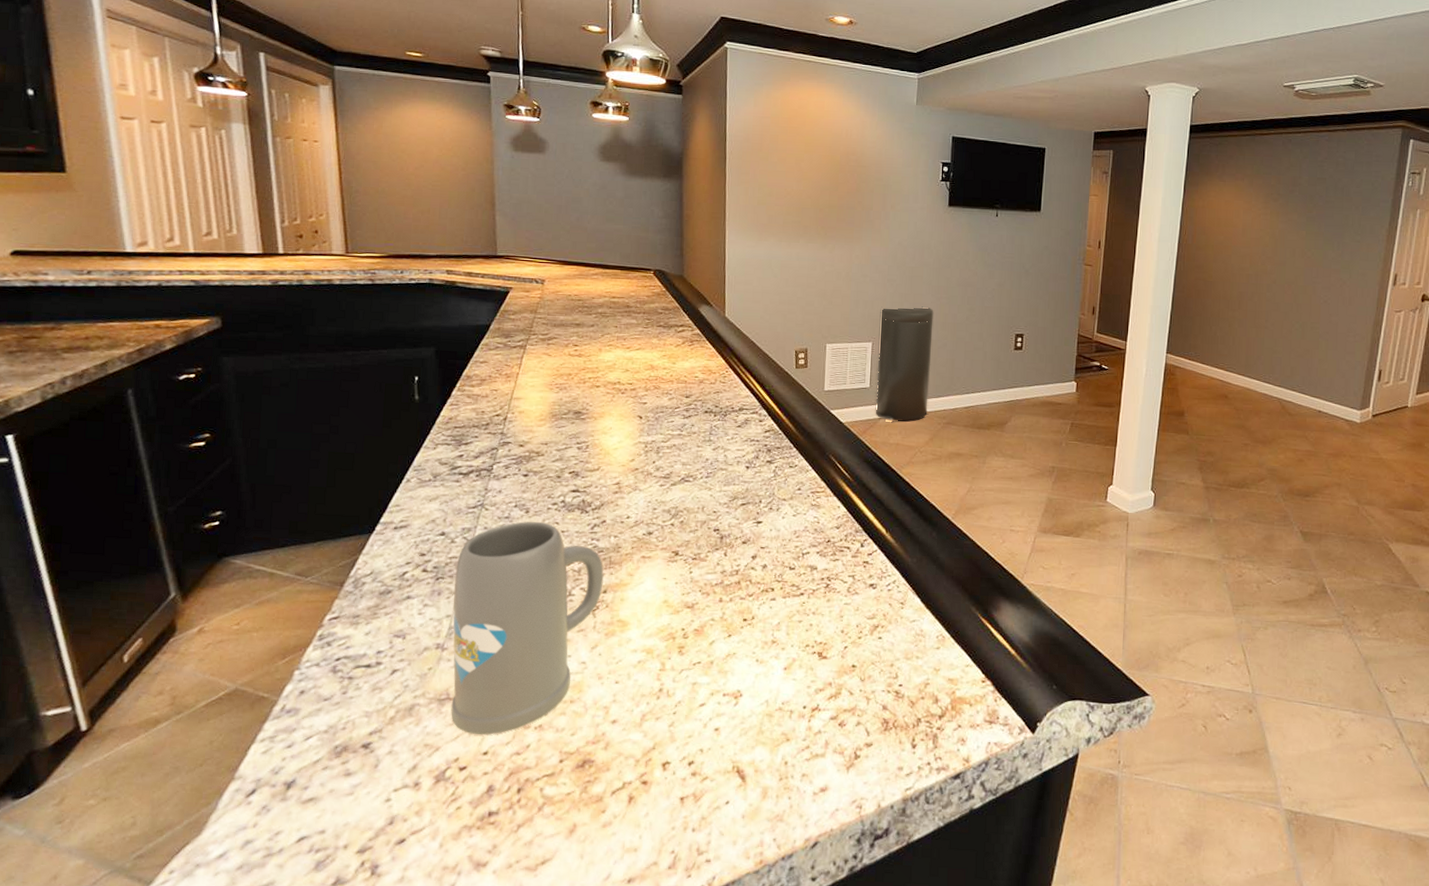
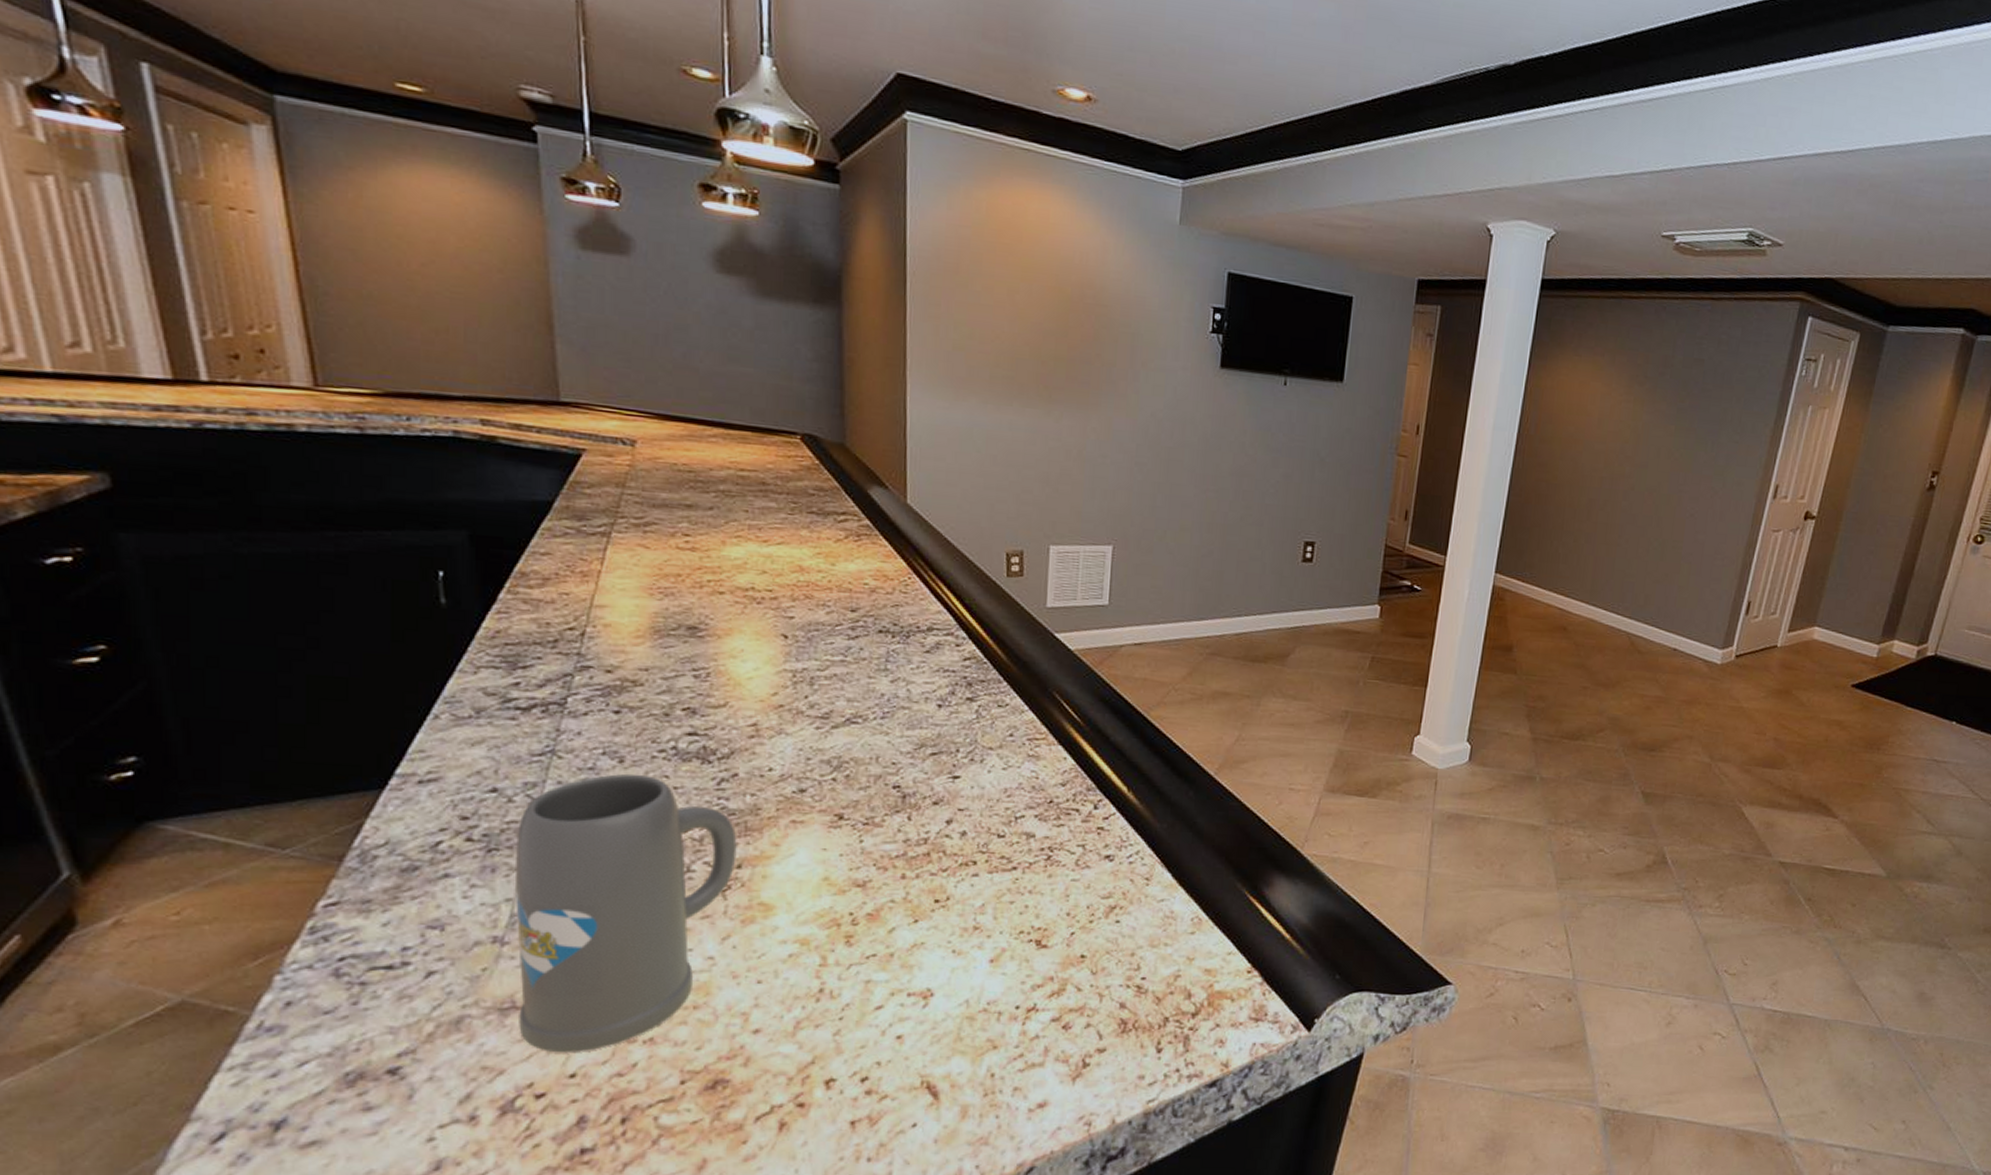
pedal bin: present [875,306,934,422] -> none [1115,498,1197,651]

